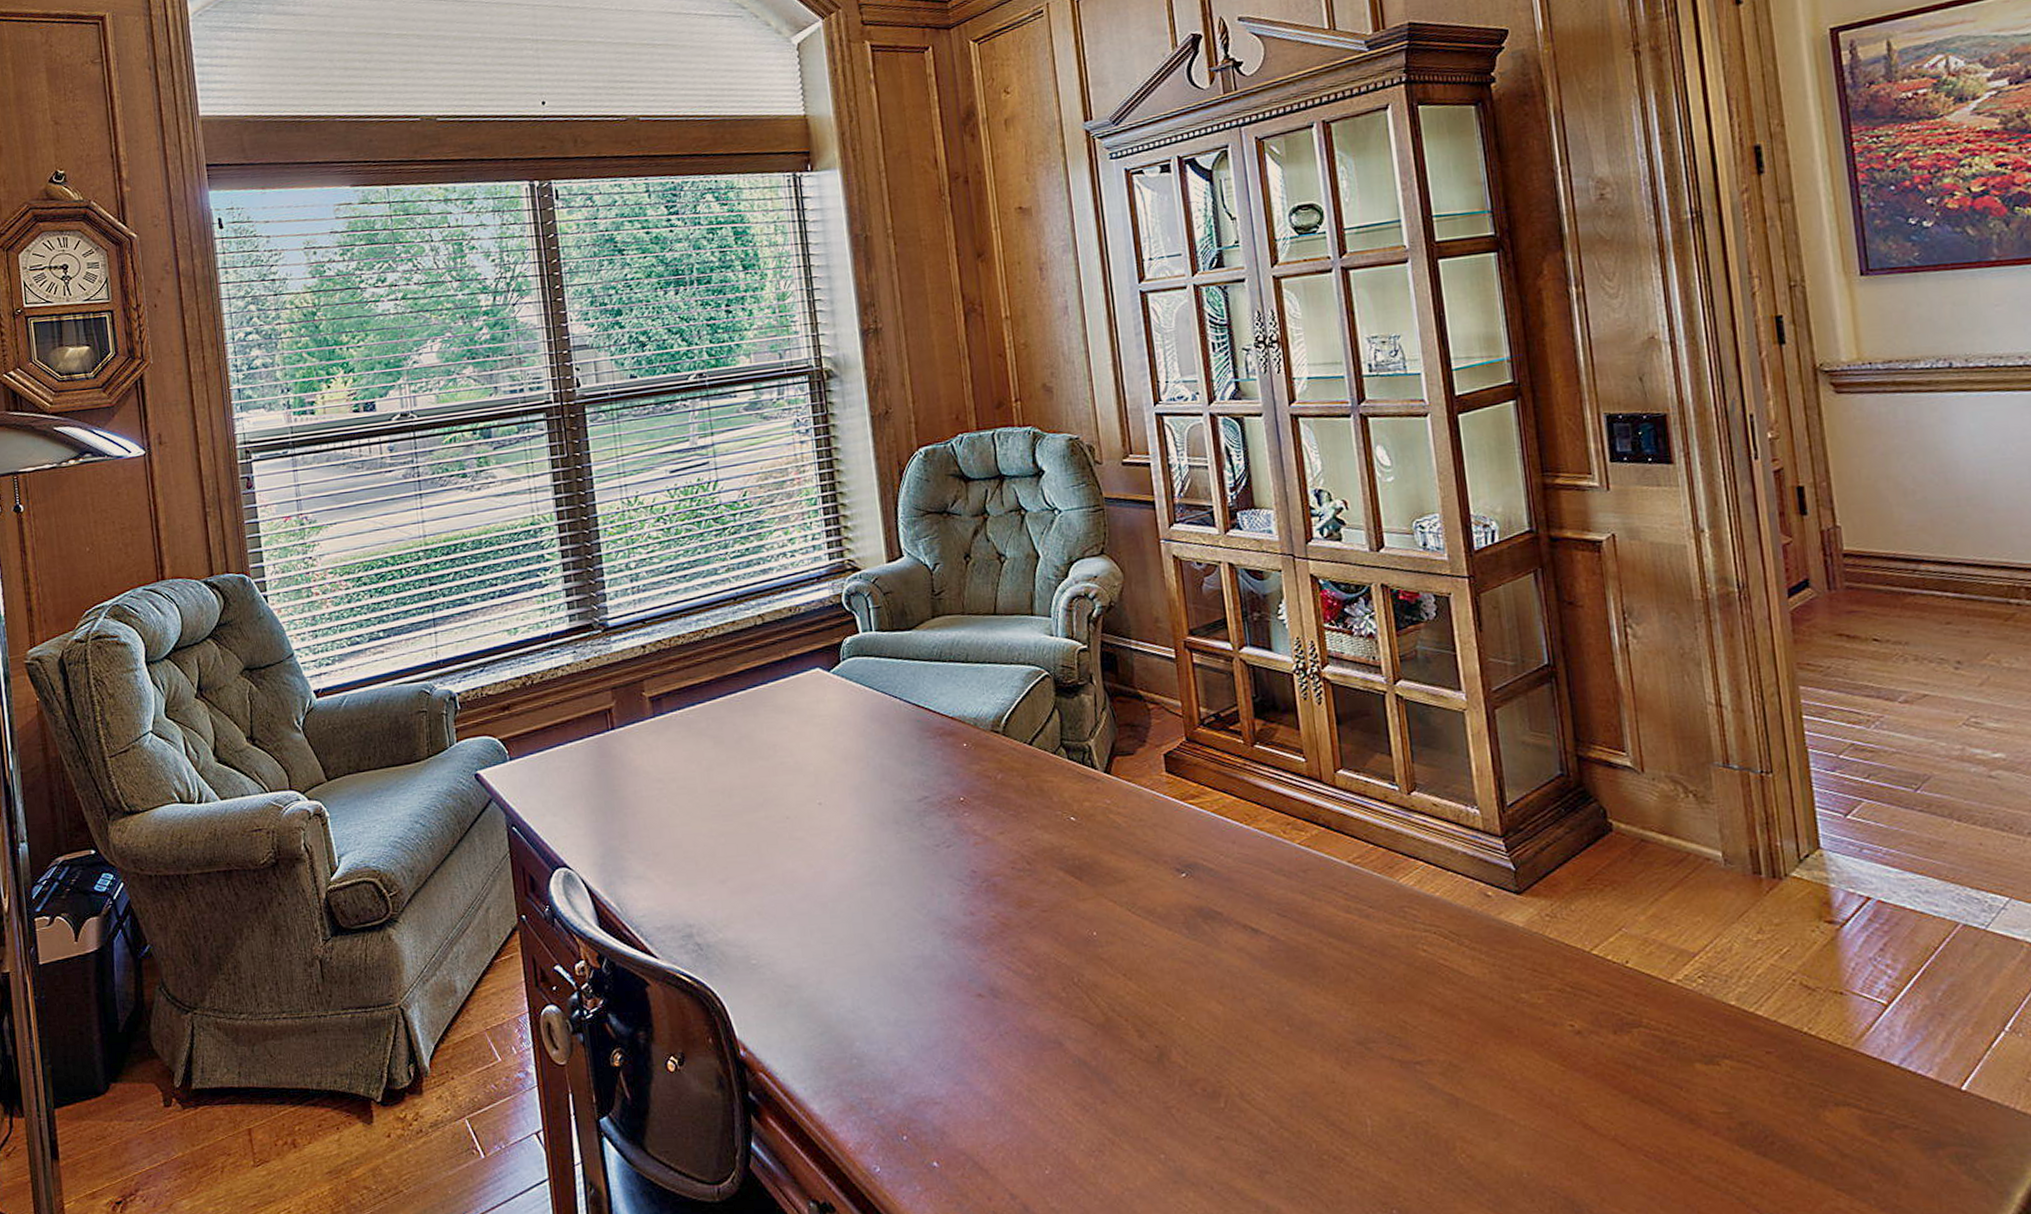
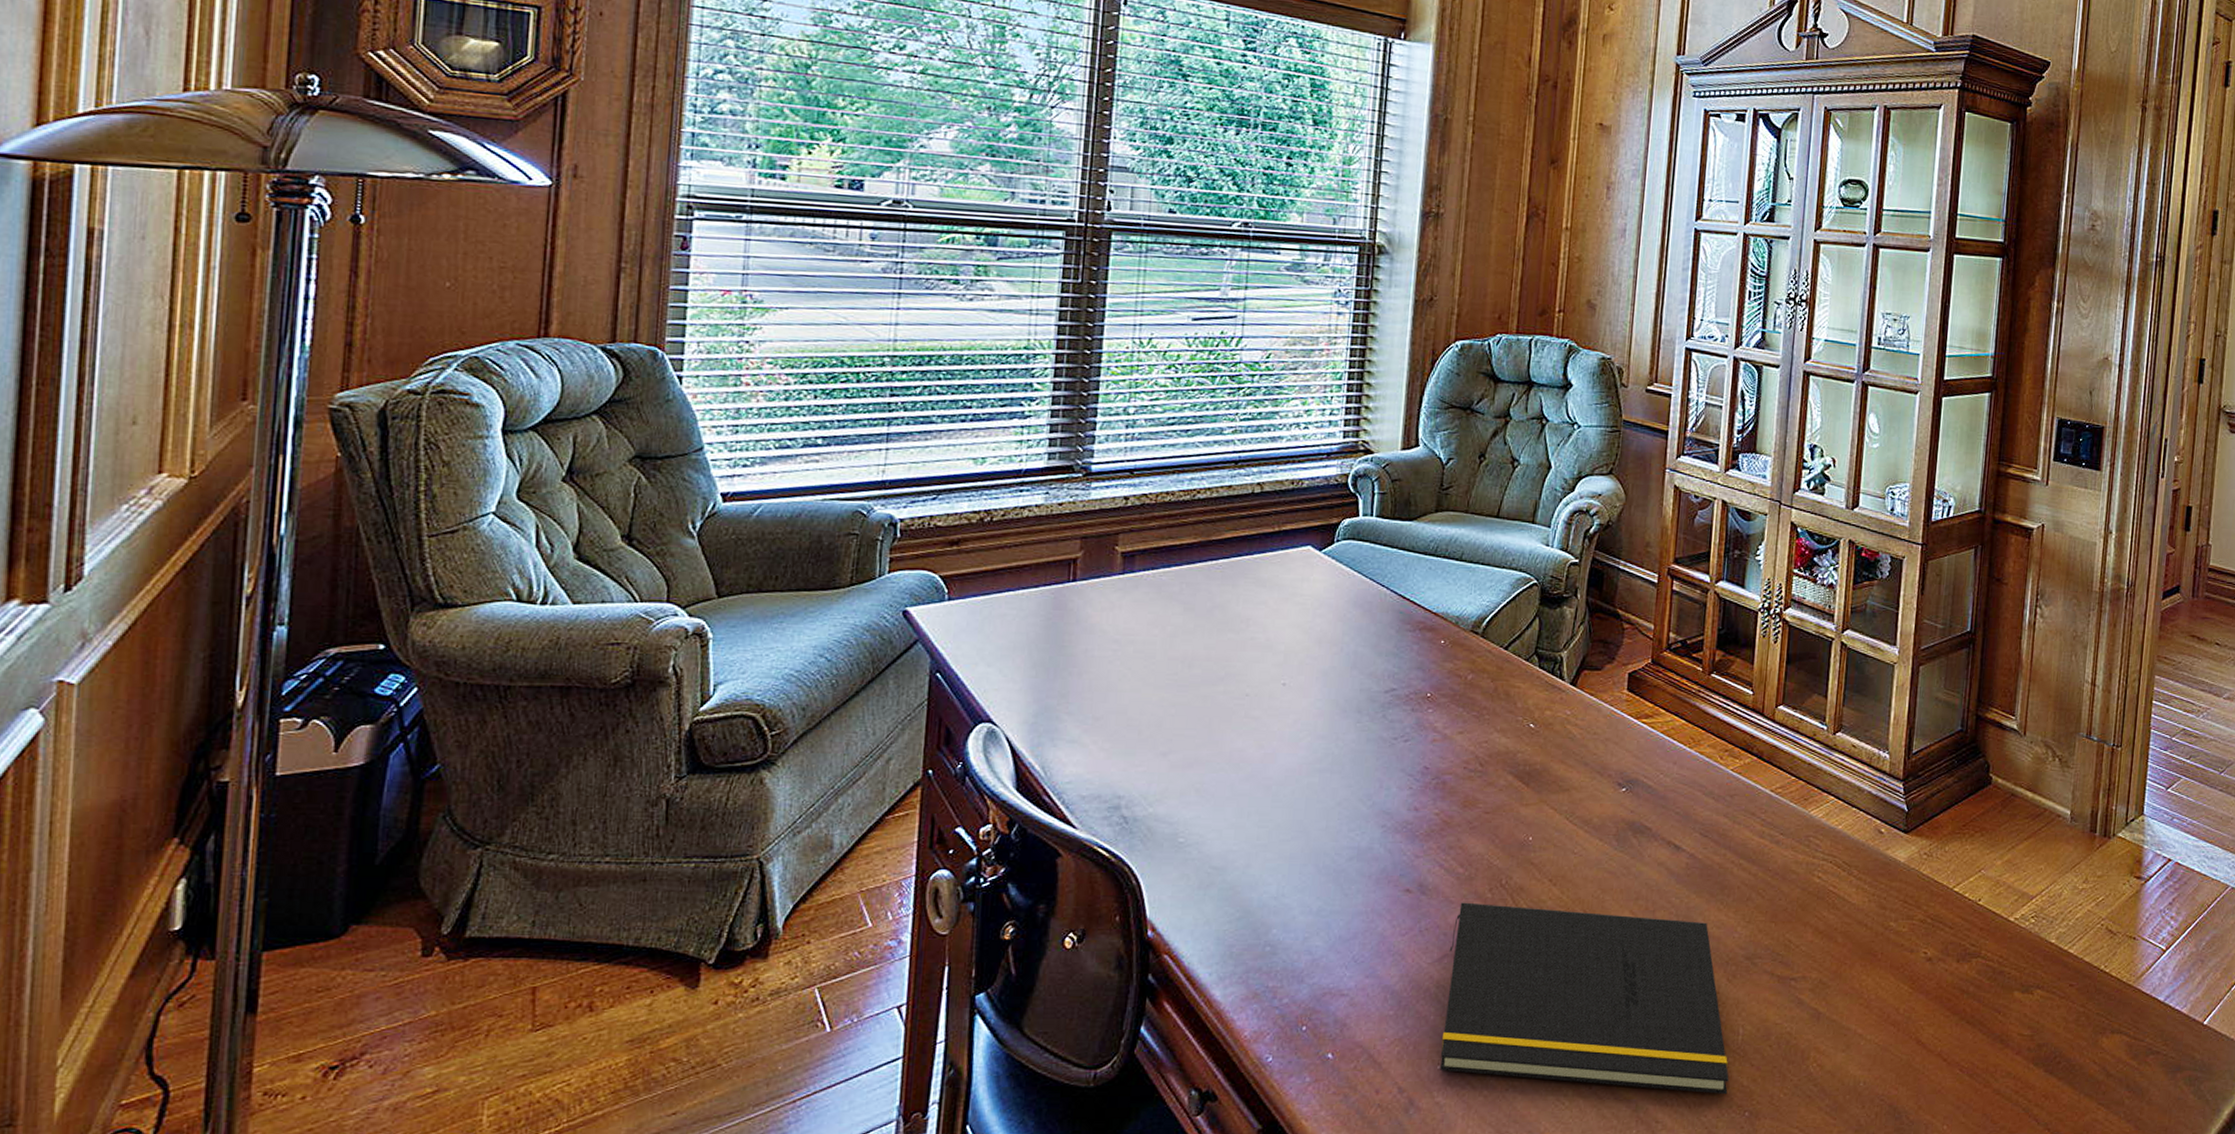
notepad: none [1033,1003,1368,1192] -> present [1440,902,1729,1095]

